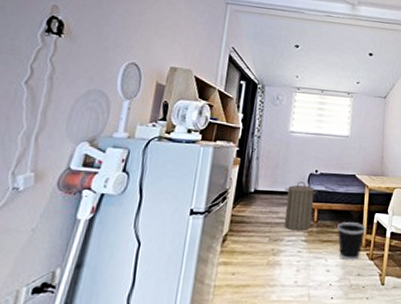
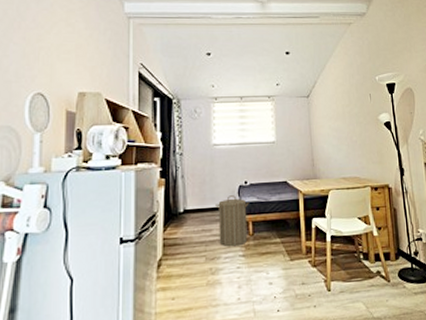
wastebasket: present [337,222,366,261] -> none [275,230,305,271]

